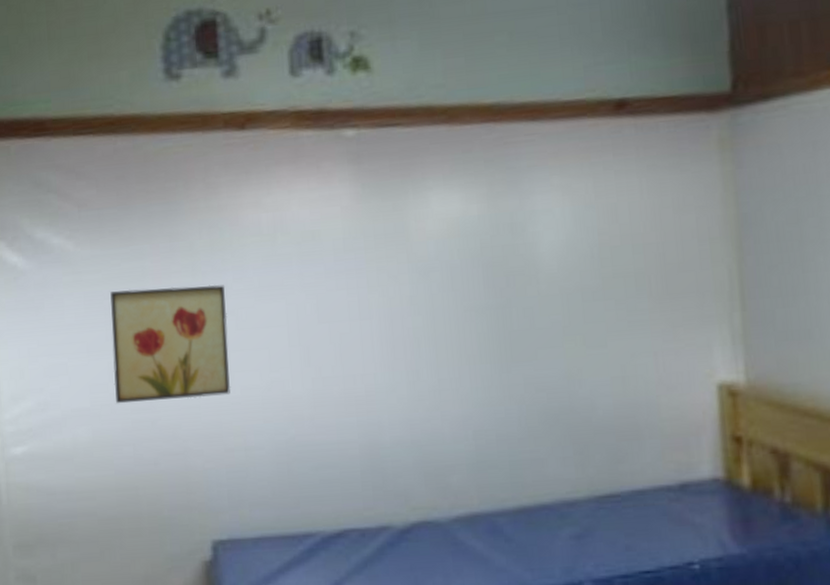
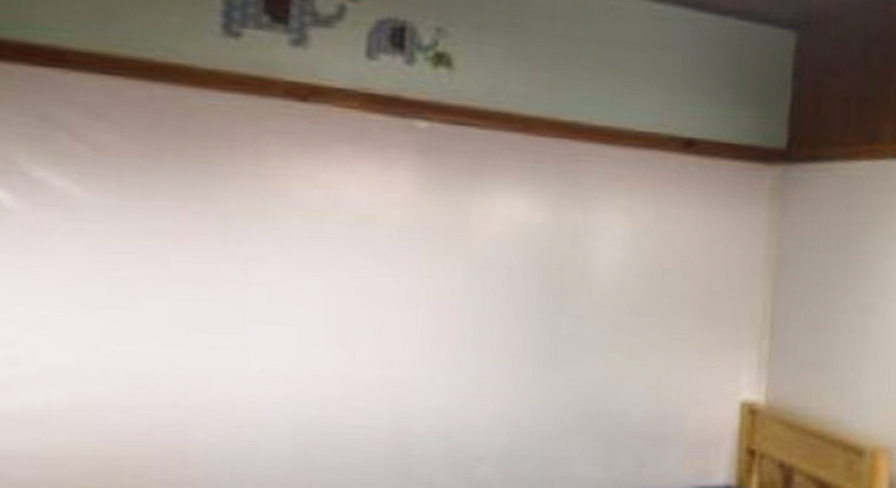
wall art: present [110,284,231,404] -> none [108,246,259,369]

